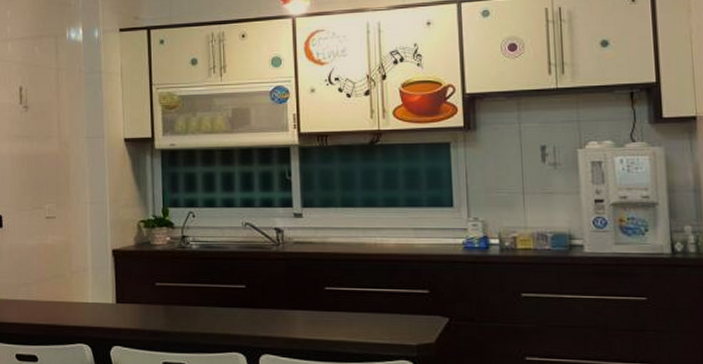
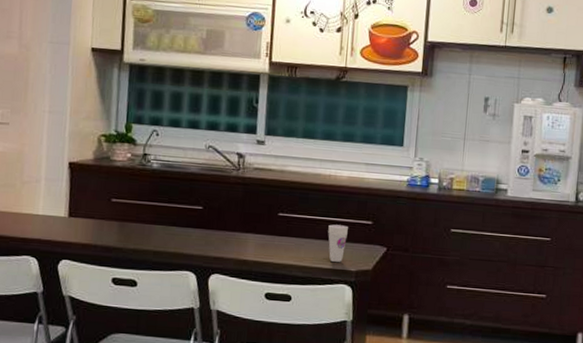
cup: none [380,296,403,336] -> present [328,224,348,262]

